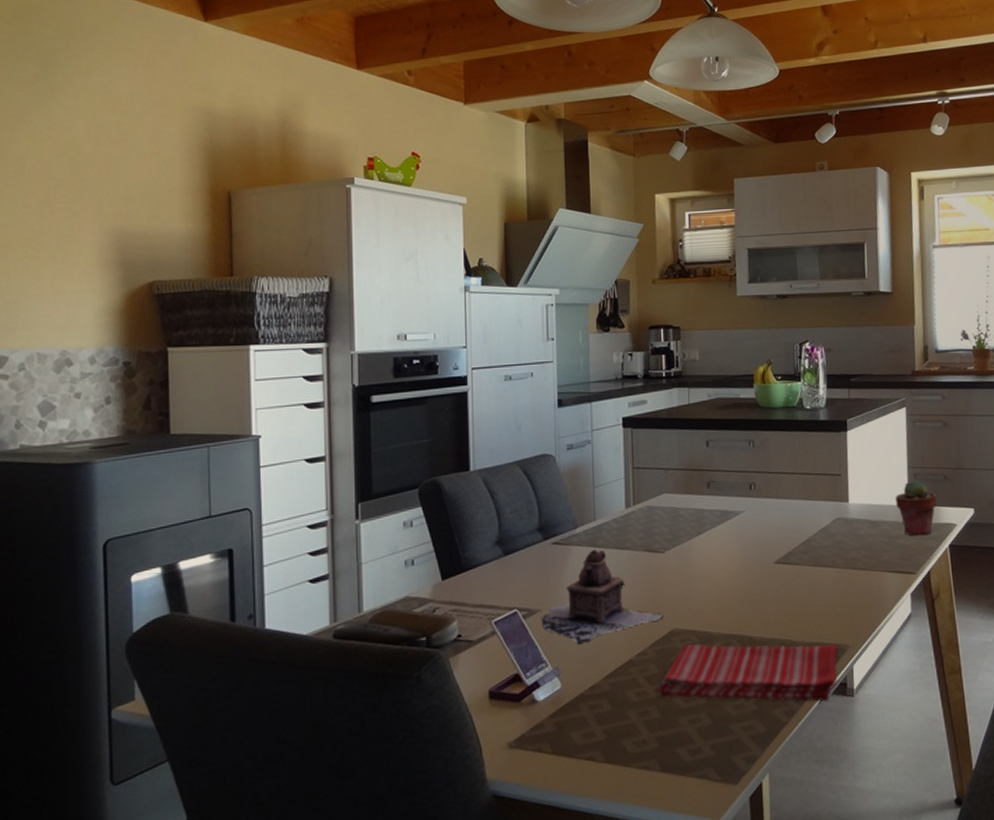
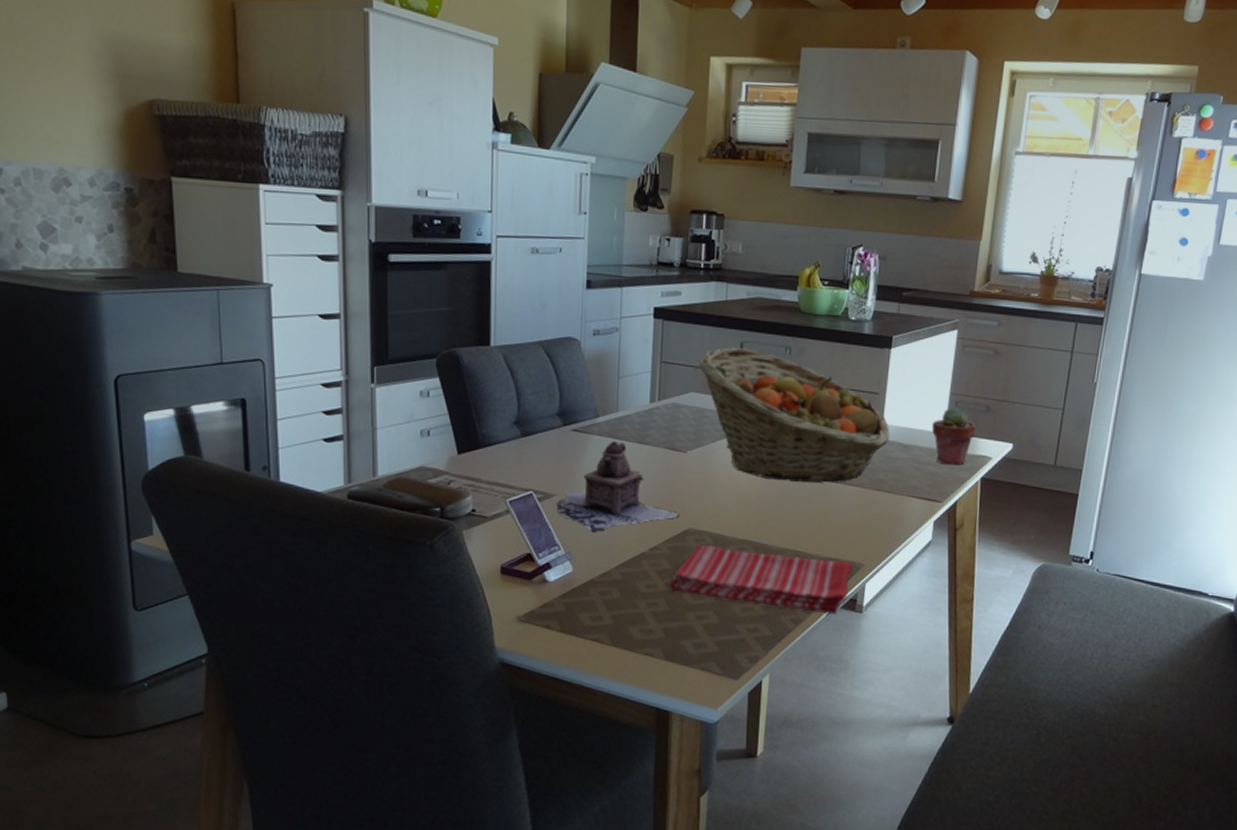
fruit basket: none [668,446,857,571] -> present [699,348,890,483]

